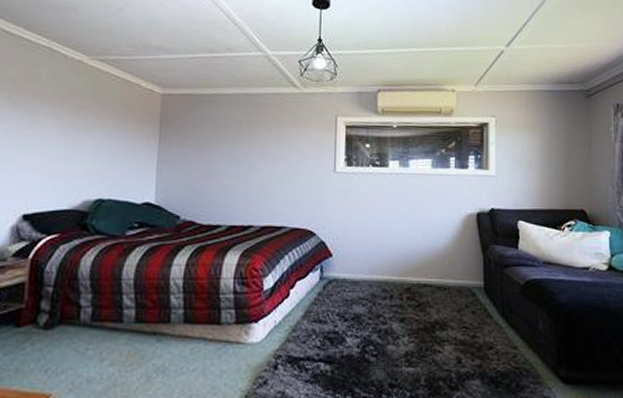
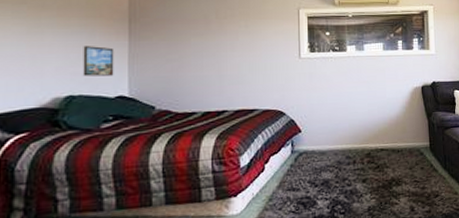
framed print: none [112,149,144,181] -> present [83,46,114,77]

